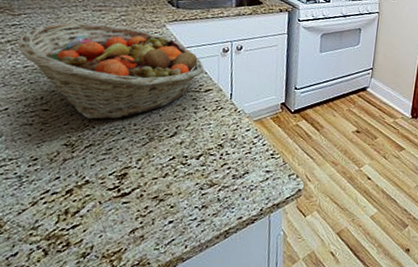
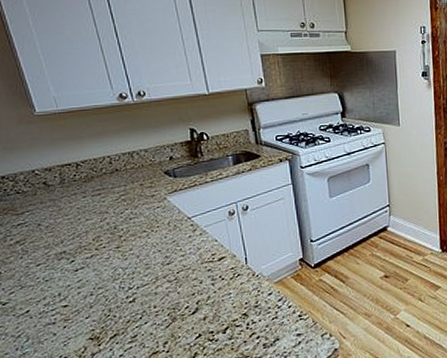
fruit basket: present [17,22,205,120] -> none [27,207,214,309]

